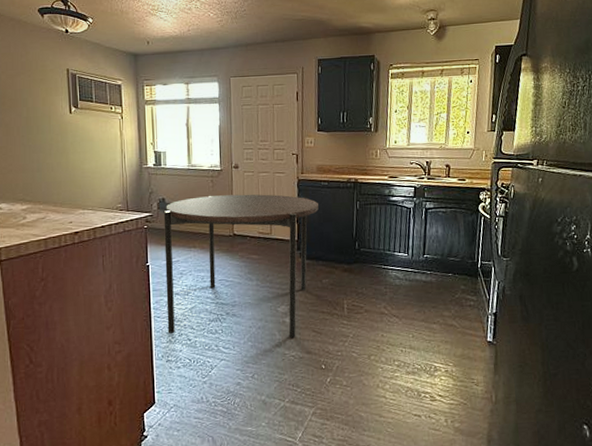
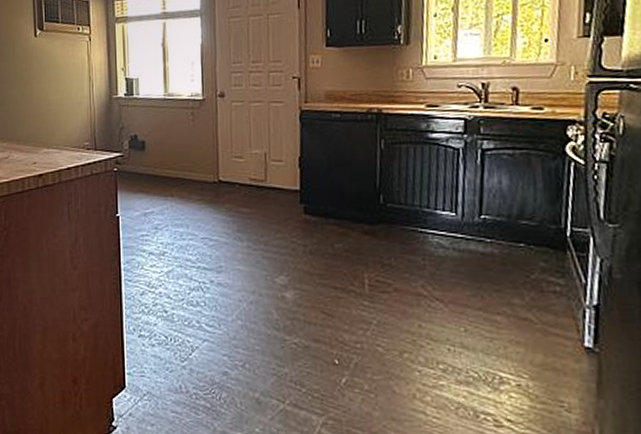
dining table: present [163,194,319,338] -> none [136,129,328,320]

